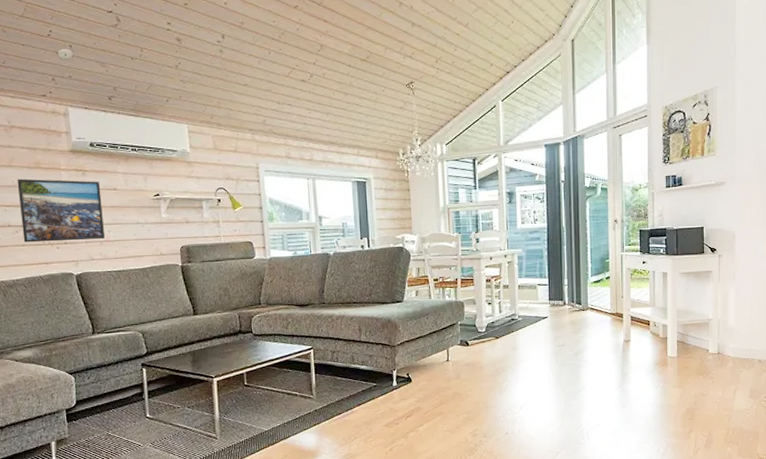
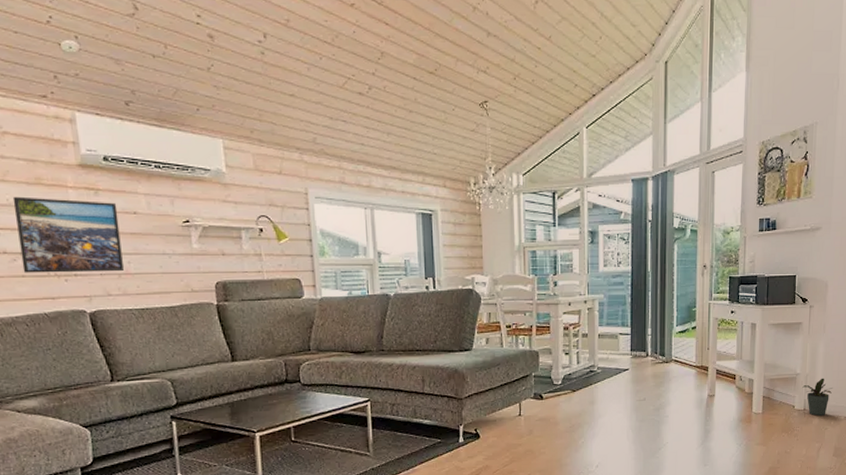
potted plant: none [715,323,746,359] -> present [802,378,833,416]

